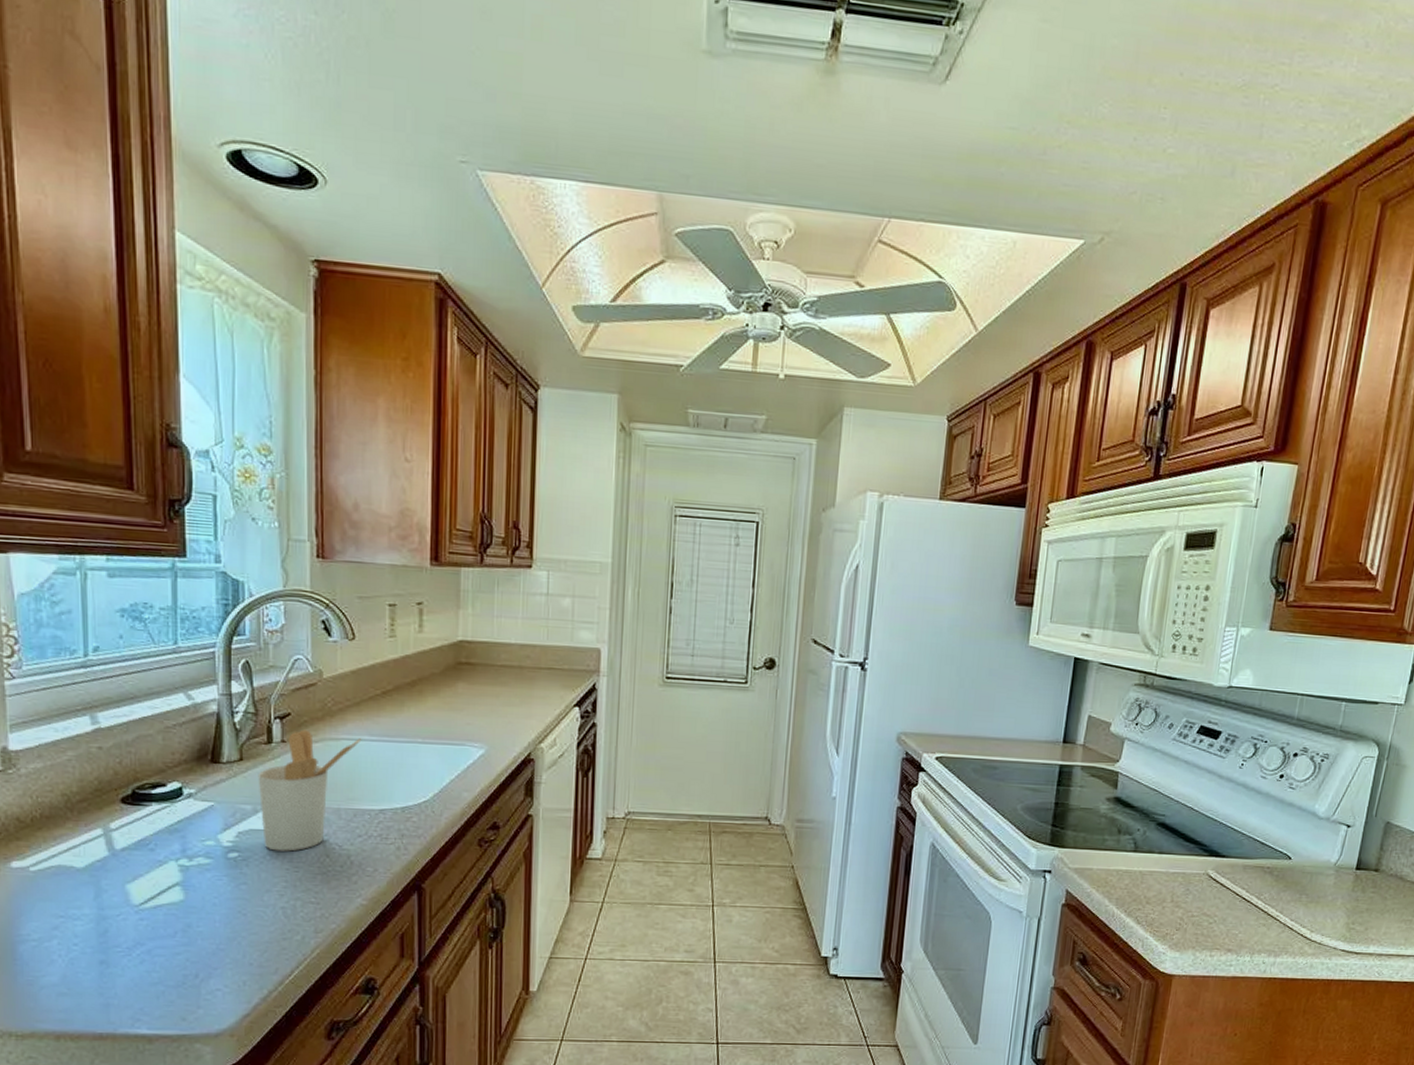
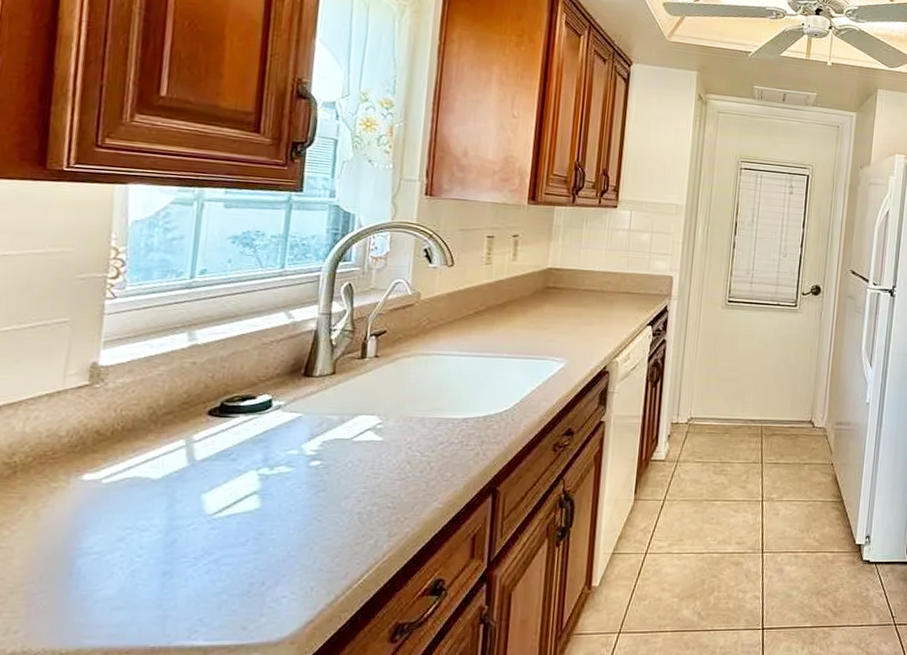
utensil holder: present [258,729,362,852] -> none [347,345,452,459]

